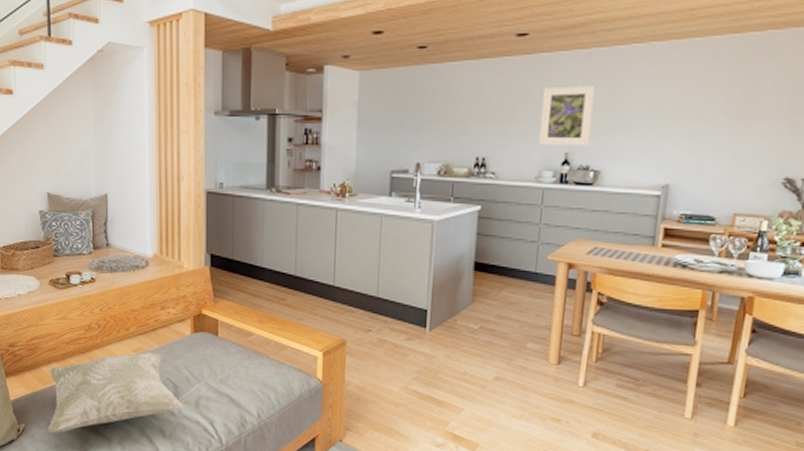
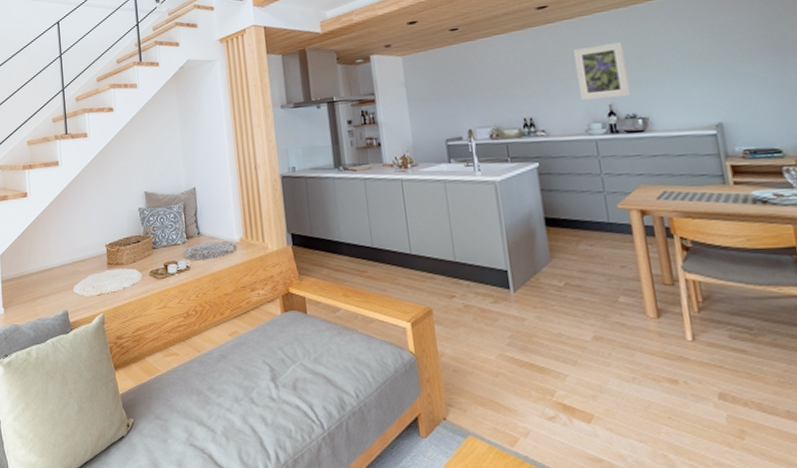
decorative pillow: present [47,352,183,434] -> none [153,334,282,428]

